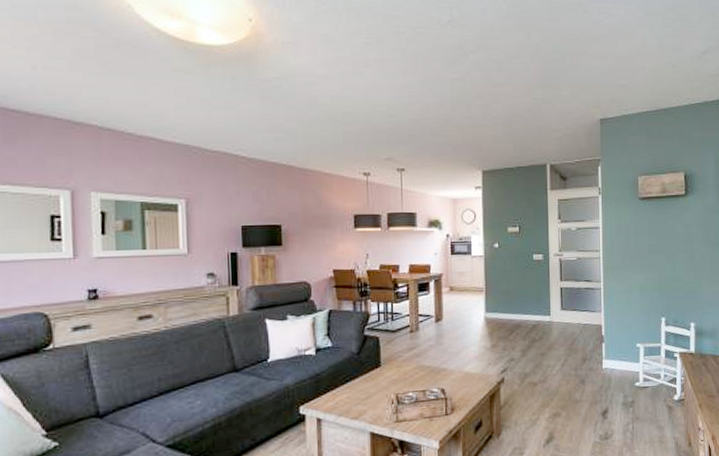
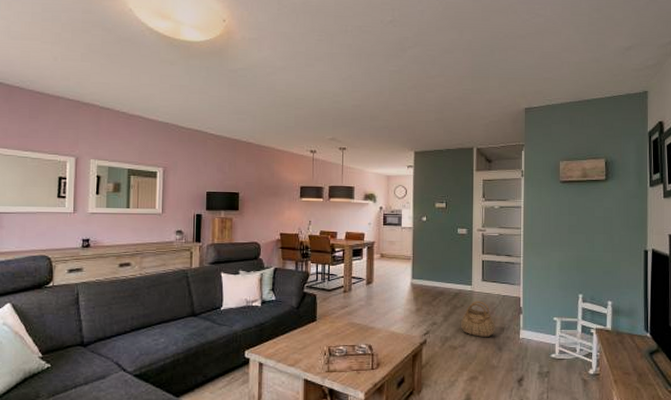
basket: none [541,331,577,371] -> present [461,301,495,338]

